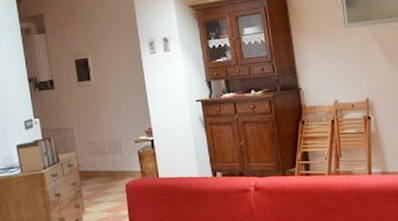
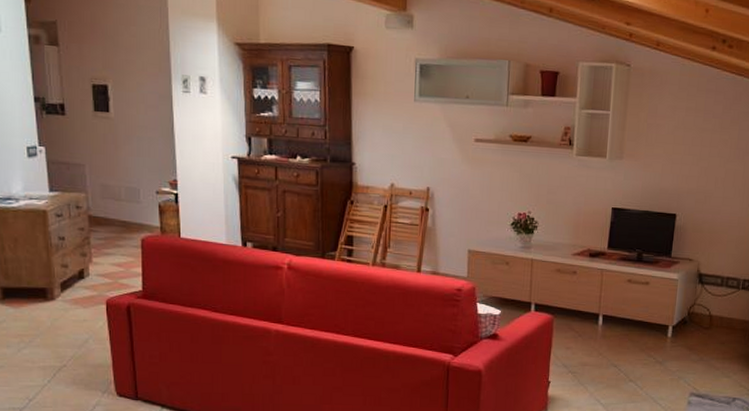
books: present [15,137,61,173] -> none [14,170,67,208]

